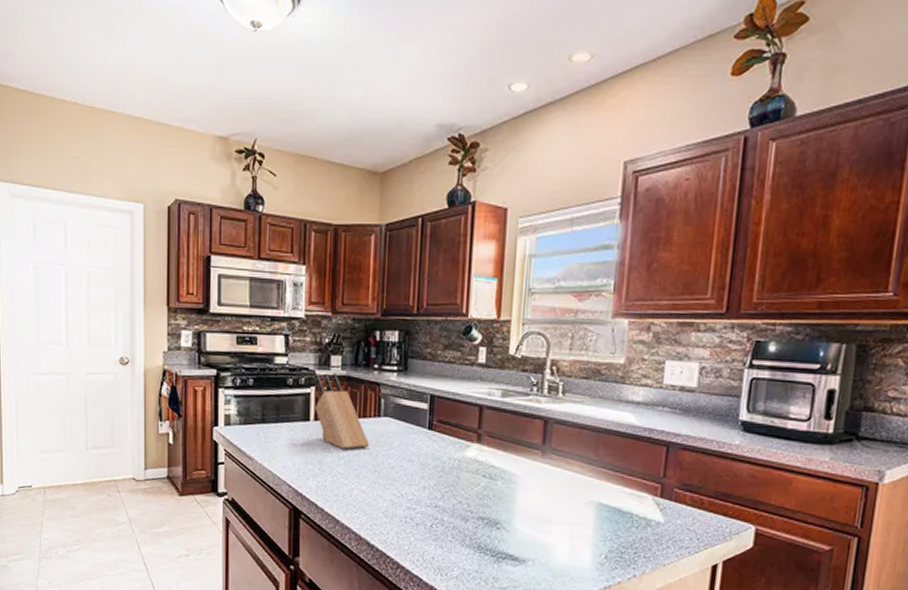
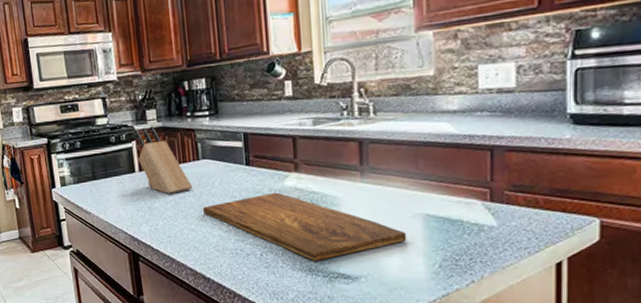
cutting board: none [376,461,578,539] -> present [202,192,407,261]

